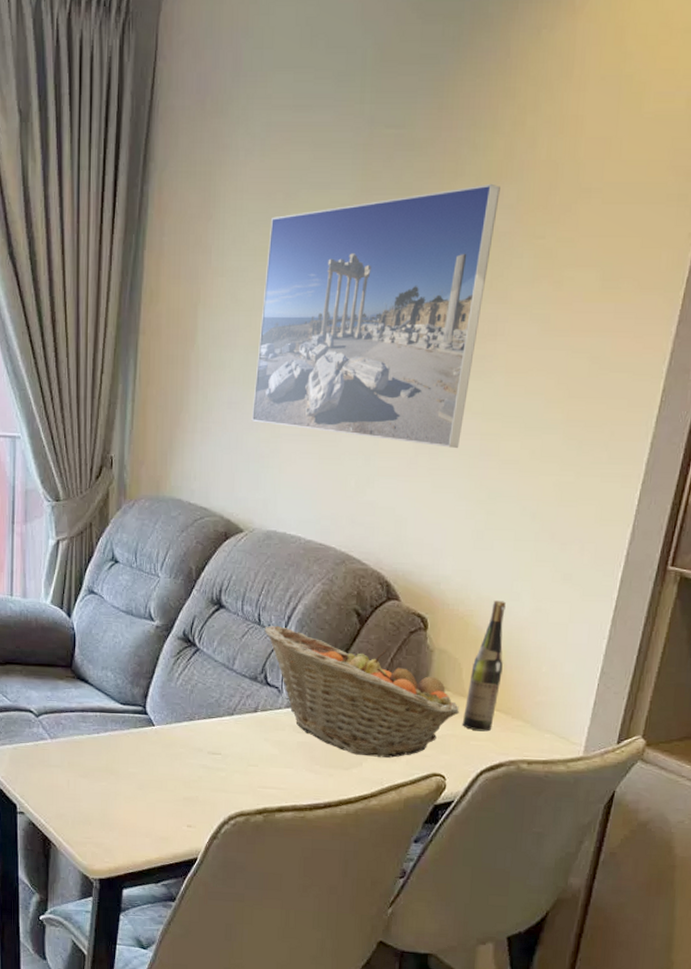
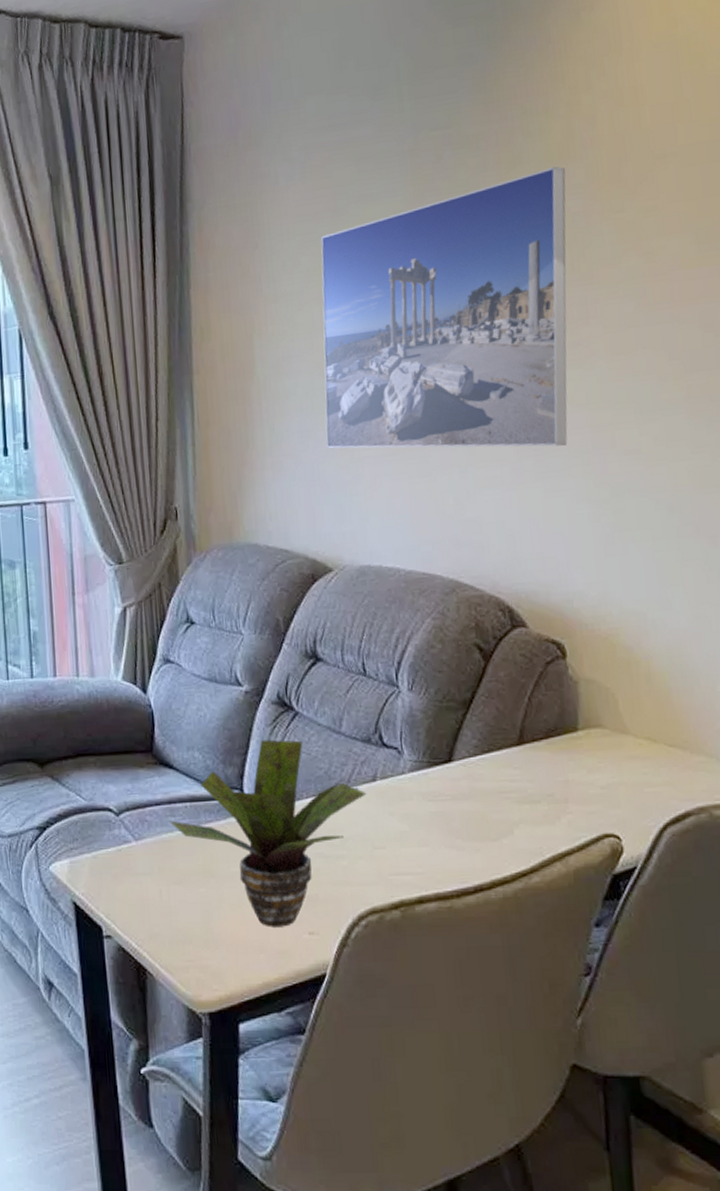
potted plant: none [81,668,248,819] -> present [170,739,367,927]
fruit basket: present [264,625,460,758] -> none [371,673,624,821]
wine bottle: present [462,600,506,732] -> none [629,612,669,775]

